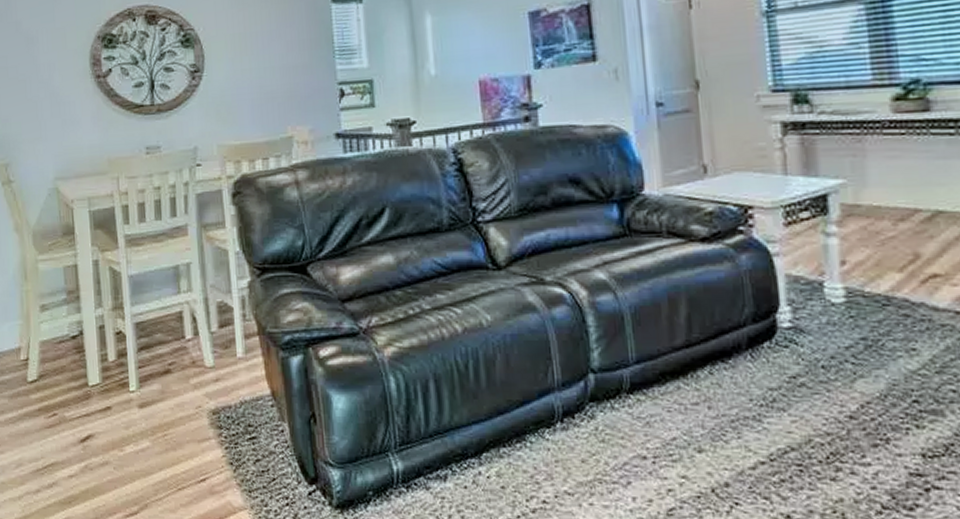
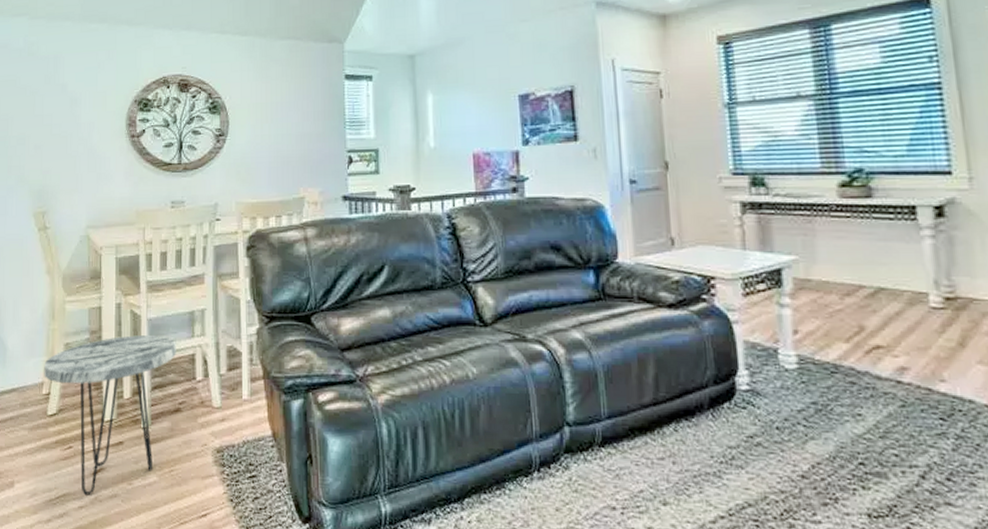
side table: none [20,293,162,464] -> present [44,335,176,496]

